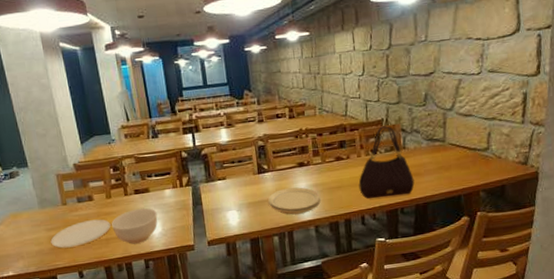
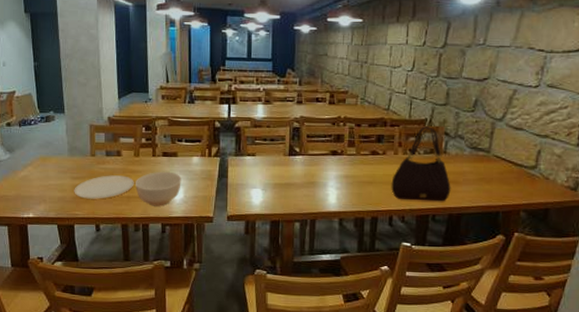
plate: present [268,187,321,215] -> none [295,175,349,204]

